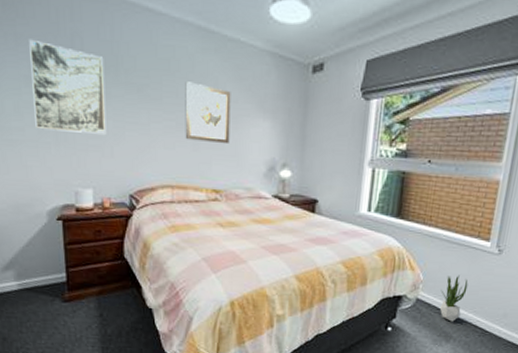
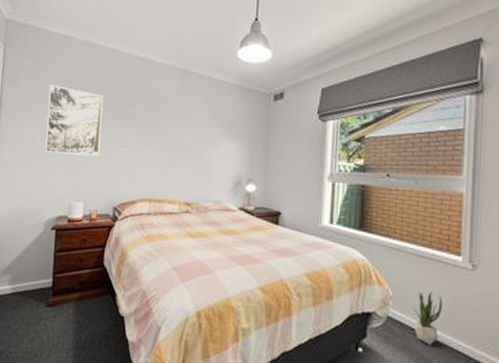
wall art: present [185,82,231,145] -> none [163,112,204,163]

